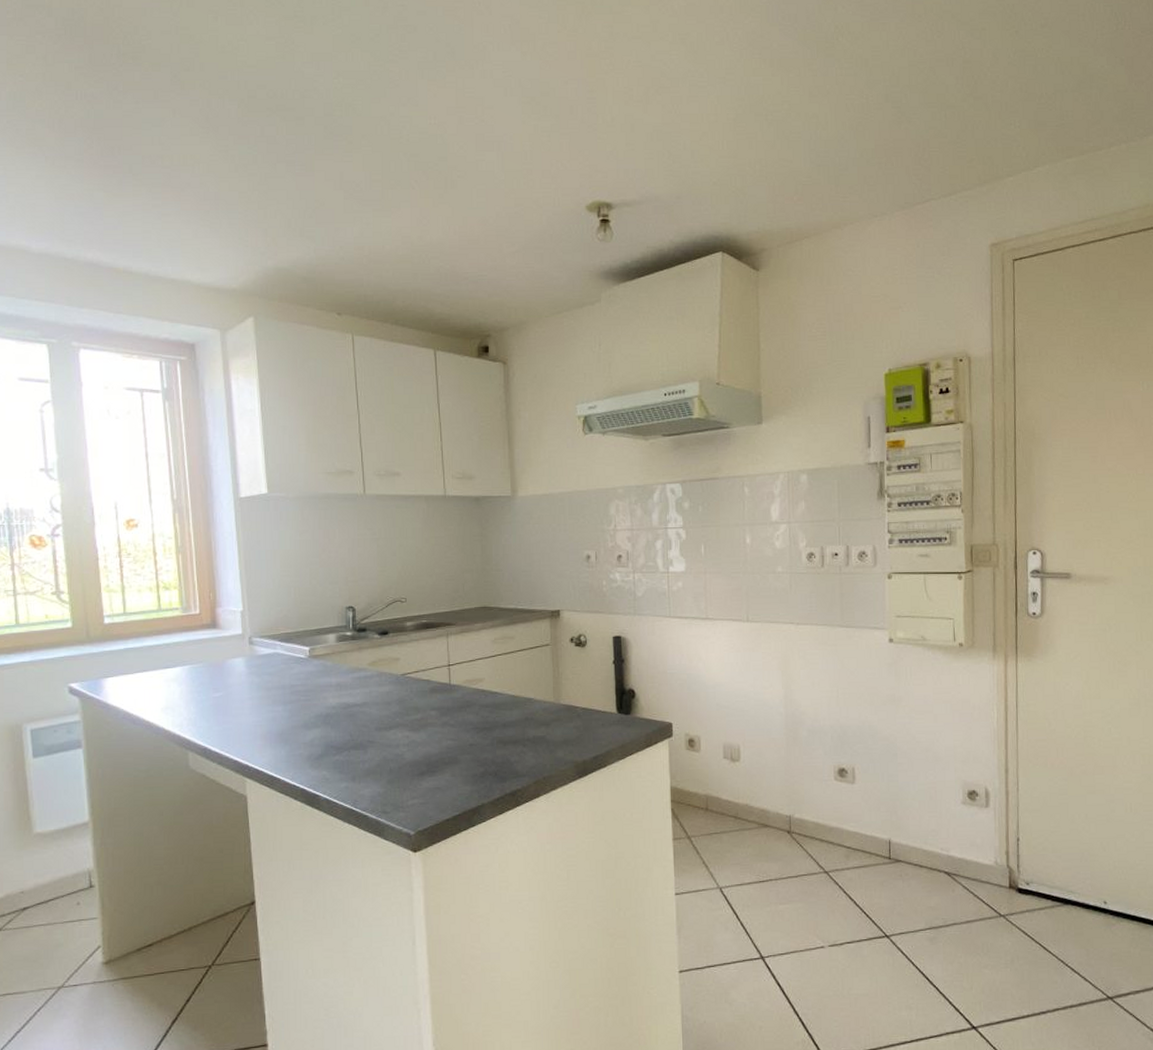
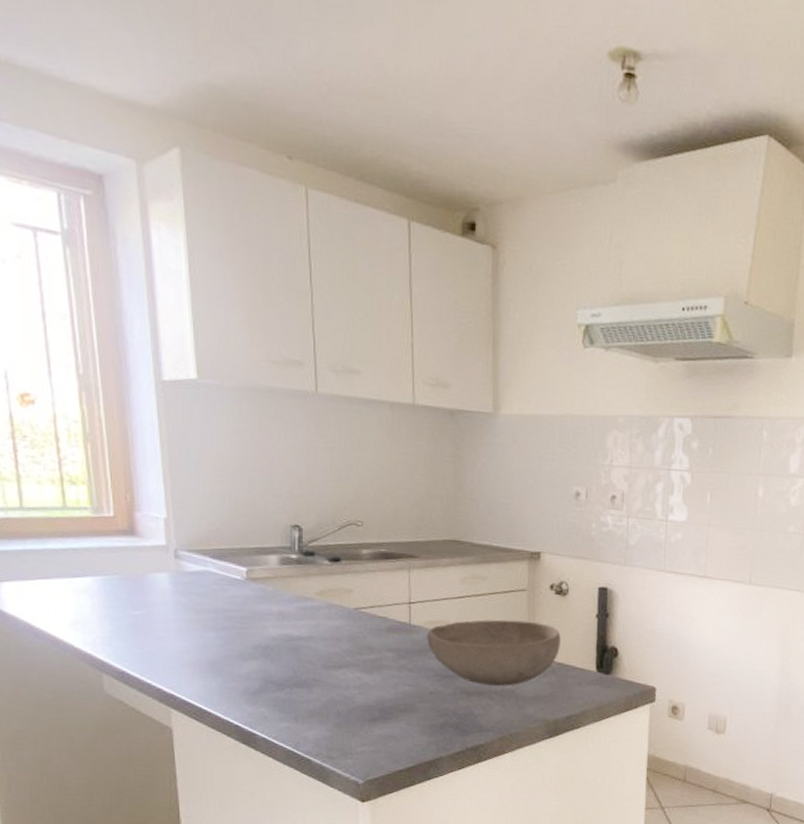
bowl: none [465,672,583,734] -> present [427,619,561,686]

